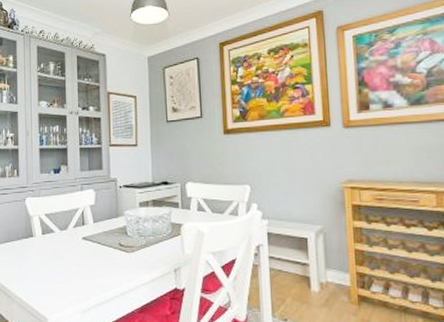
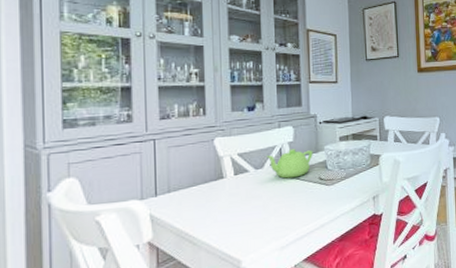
teapot: none [69,212,113,242] -> present [265,149,313,179]

